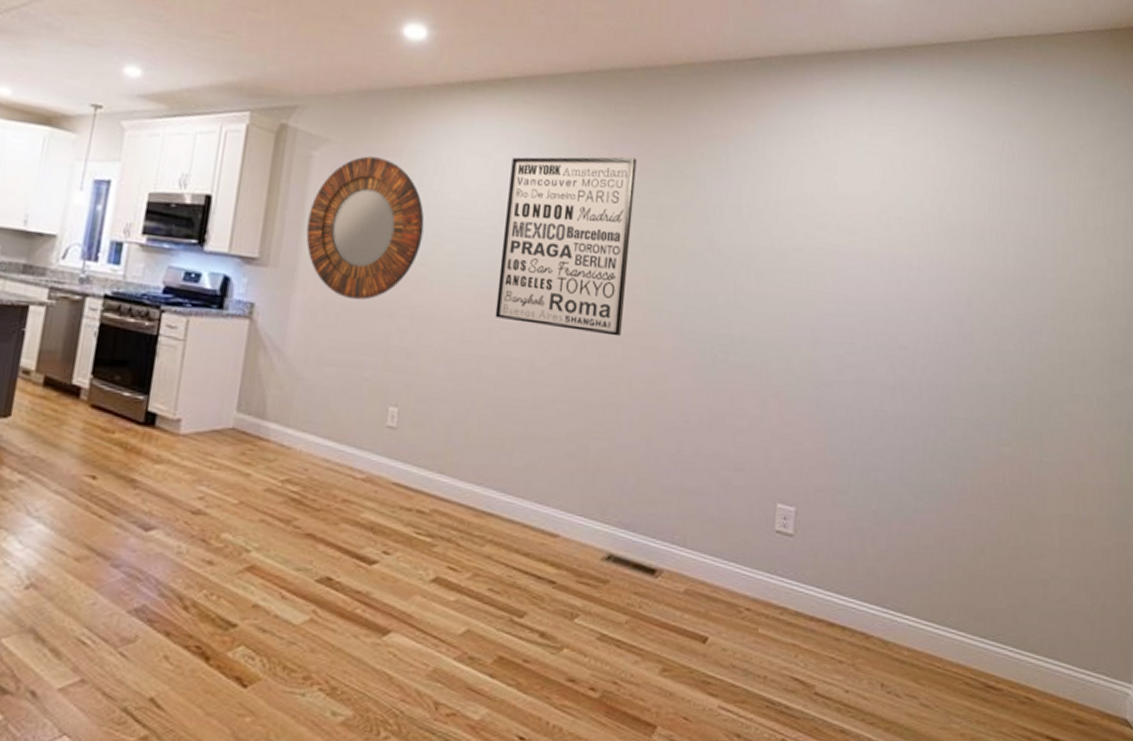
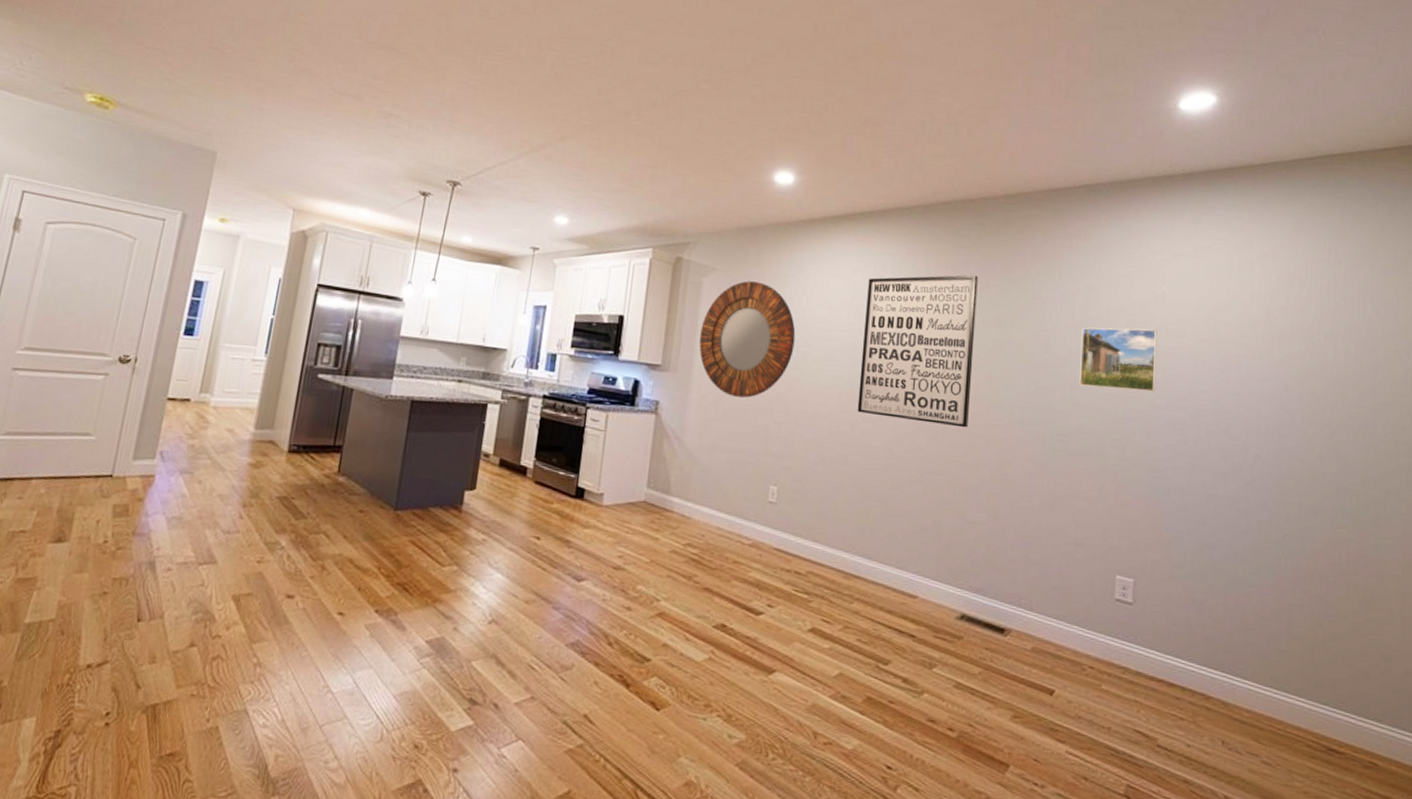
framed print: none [744,221,828,296] -> present [1079,327,1157,392]

